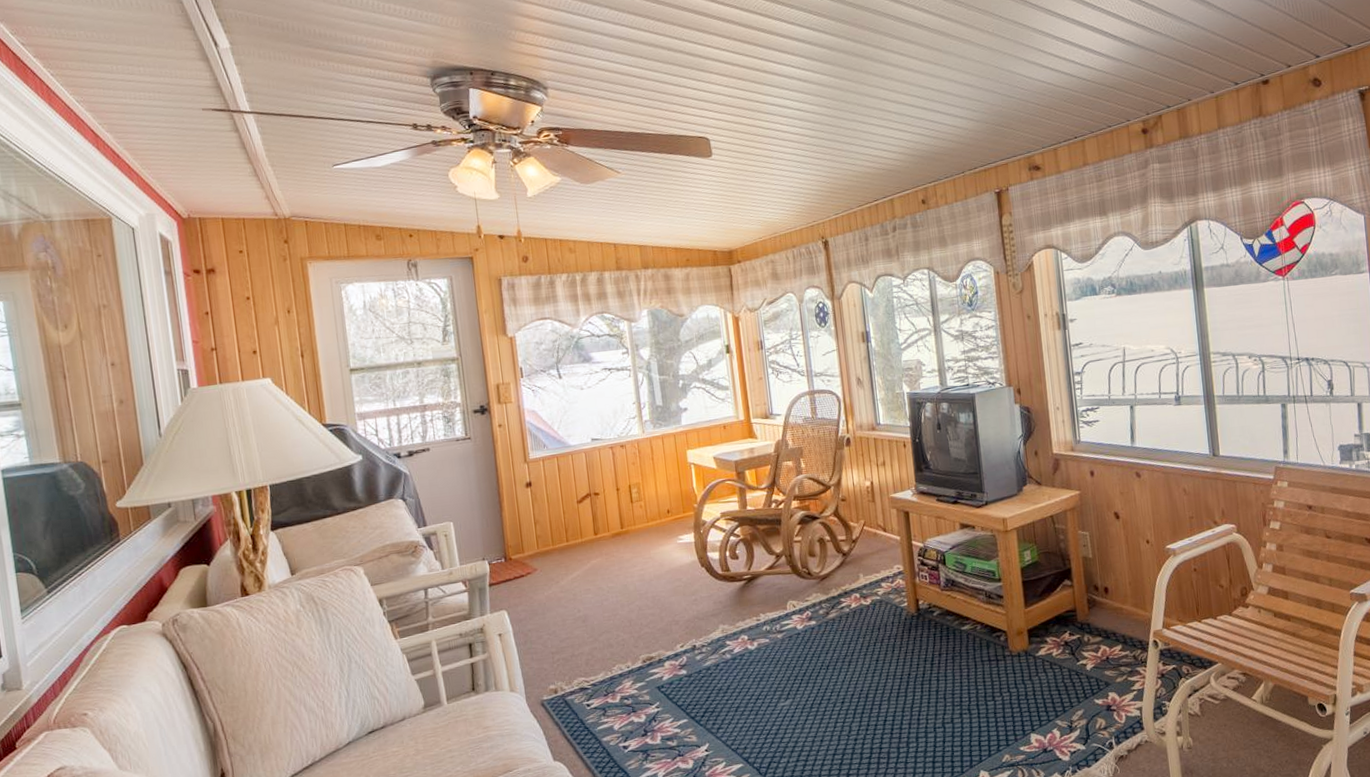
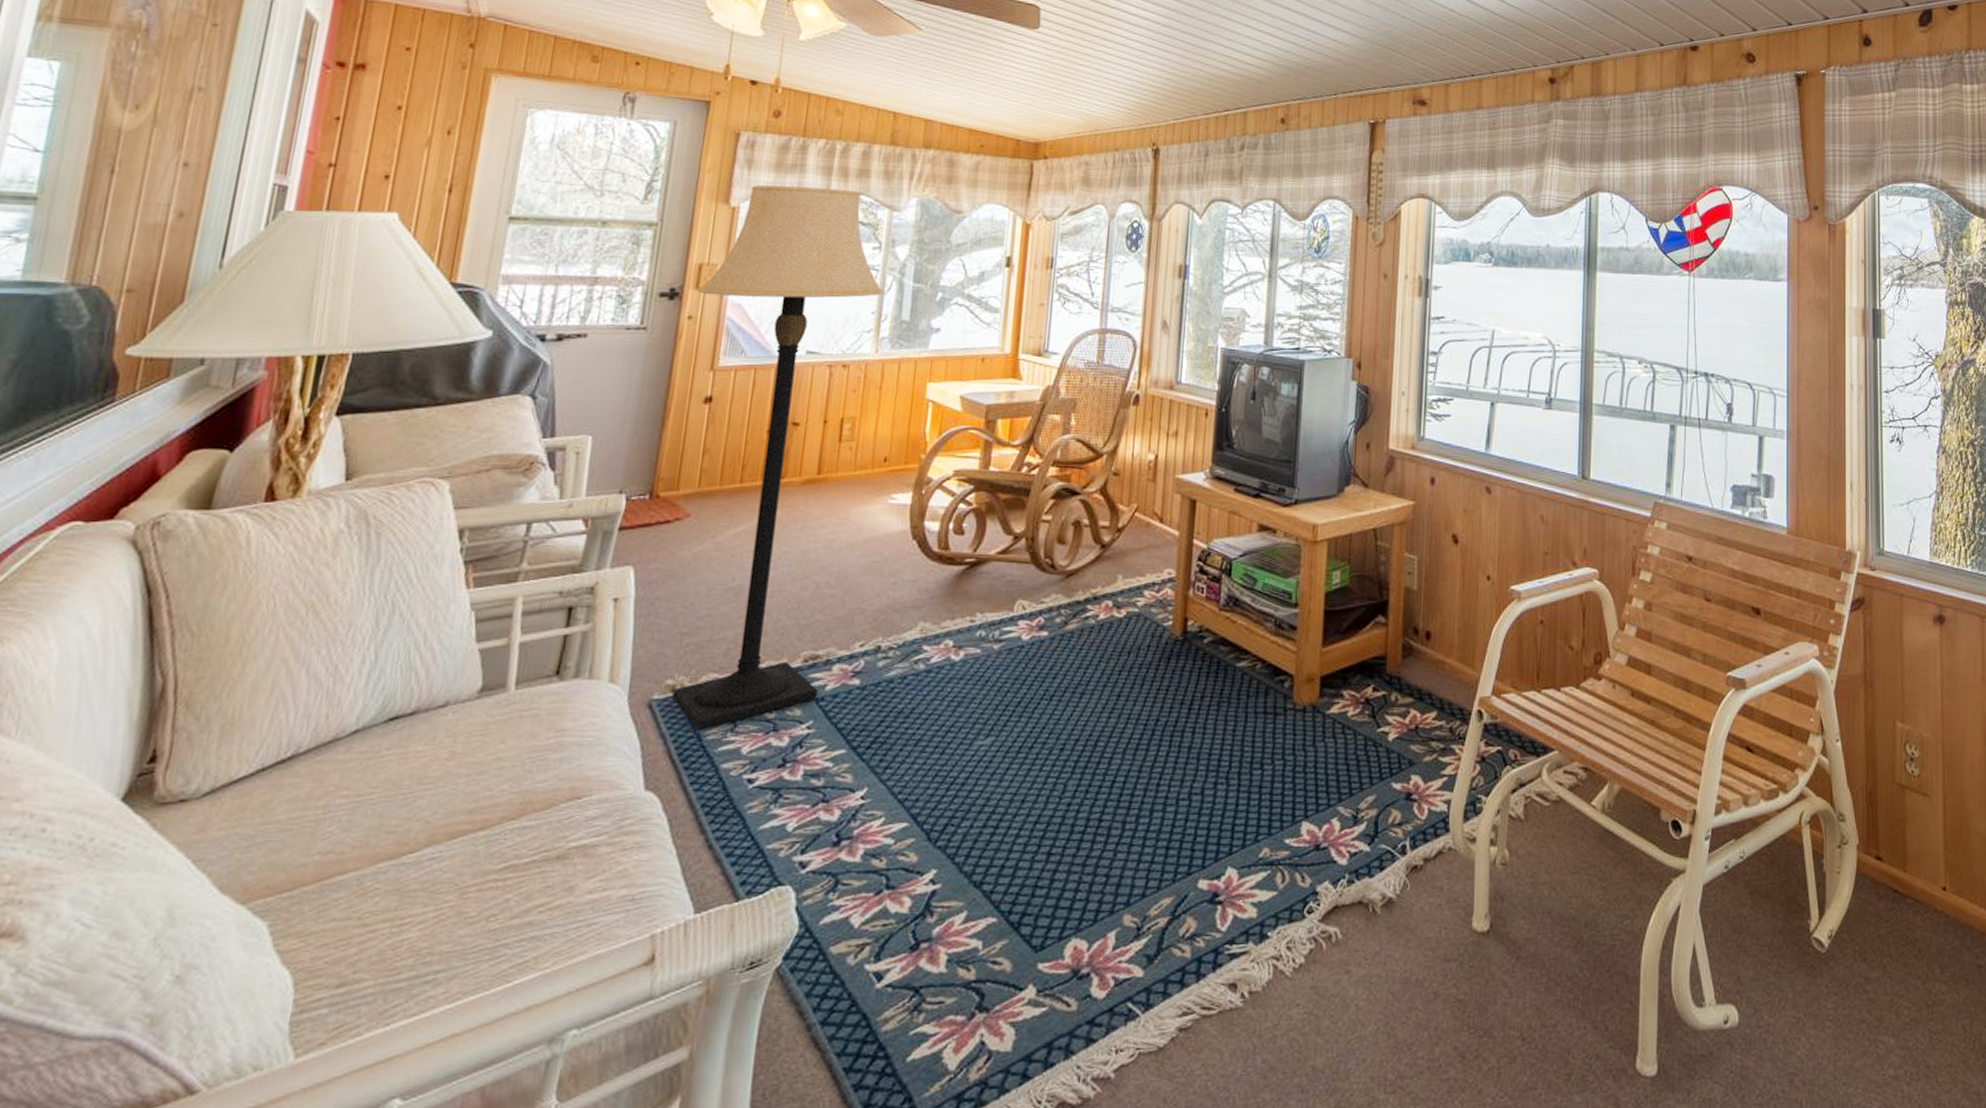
lamp: none [500,310,658,718] -> present [672,185,884,731]

